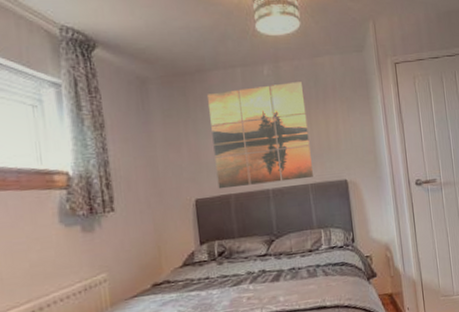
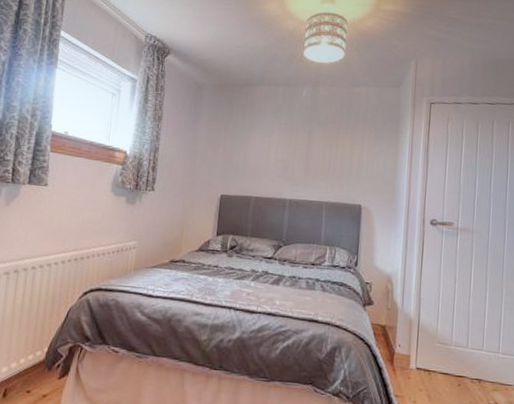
wall art: present [206,82,313,189] -> none [242,105,336,197]

